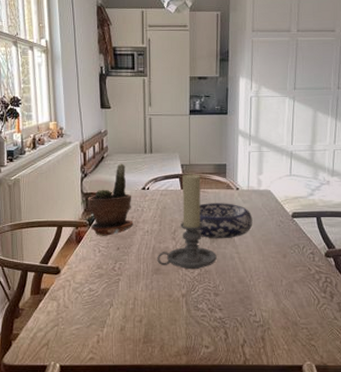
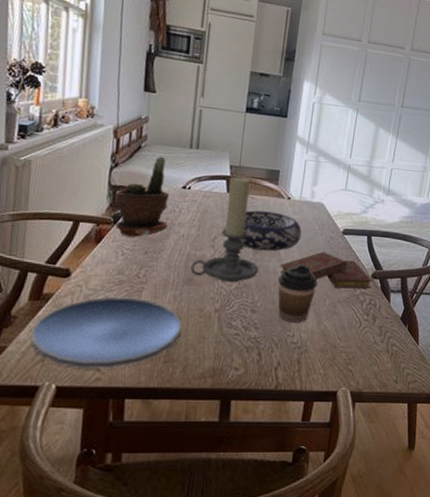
plate: none [35,288,155,350] -> present [30,296,182,369]
book: none [236,235,326,269] -> present [280,252,372,289]
coffee cup: none [236,249,273,303] -> present [278,264,318,323]

